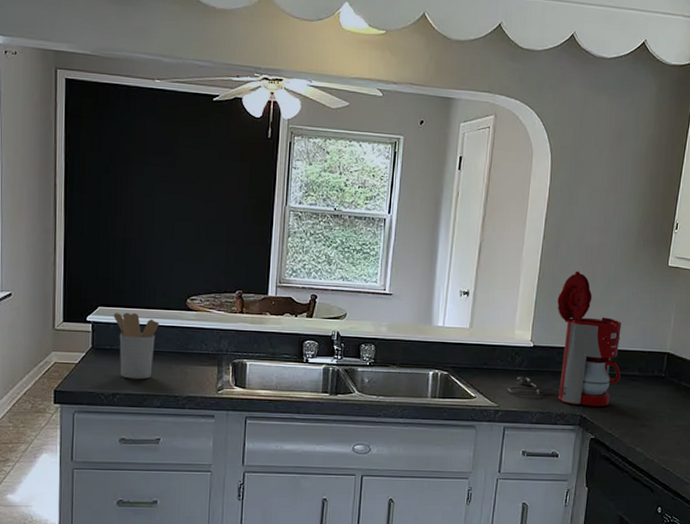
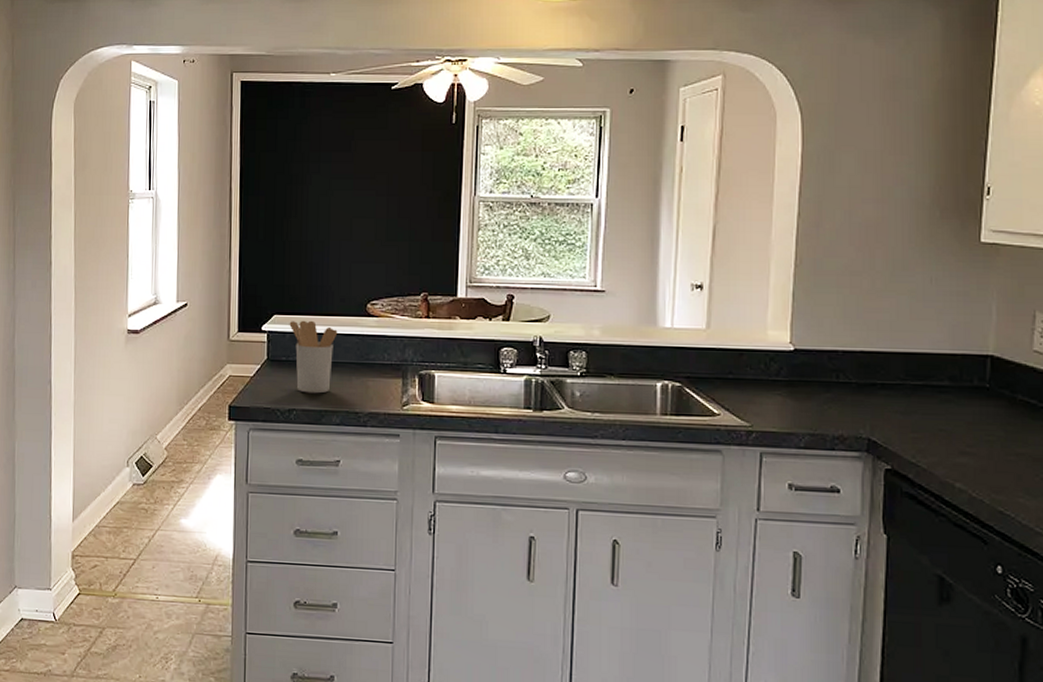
coffee maker: present [508,271,622,407] -> none [763,254,923,427]

